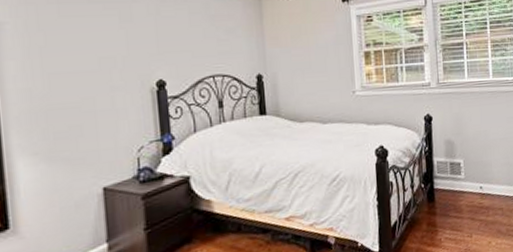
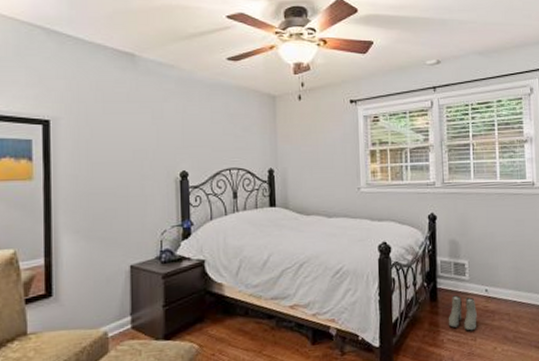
boots: none [445,194,473,228] -> present [448,295,477,331]

